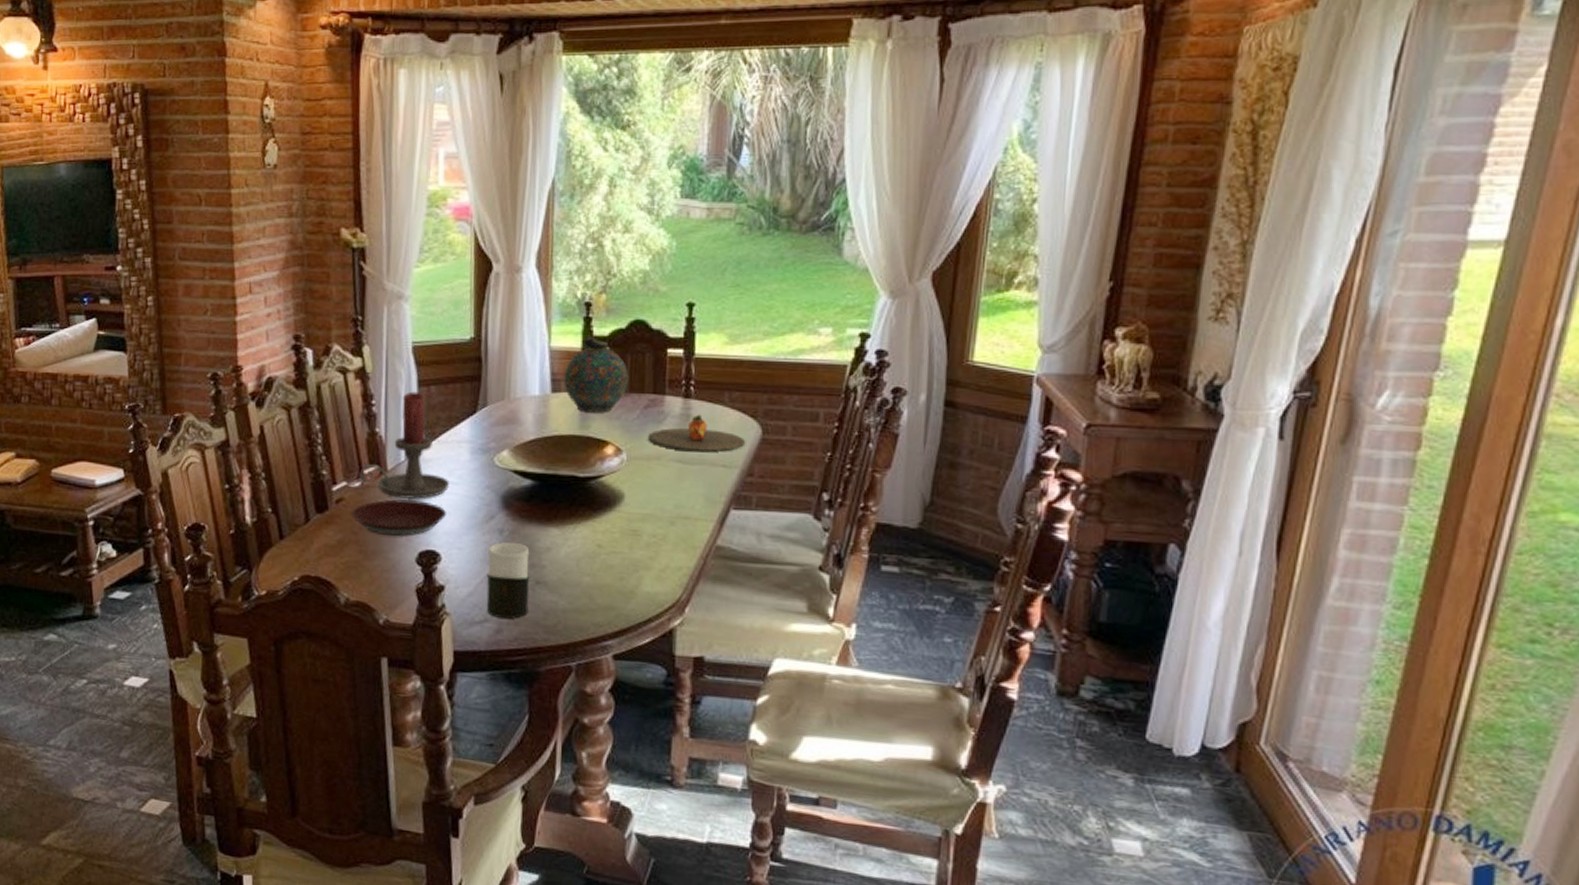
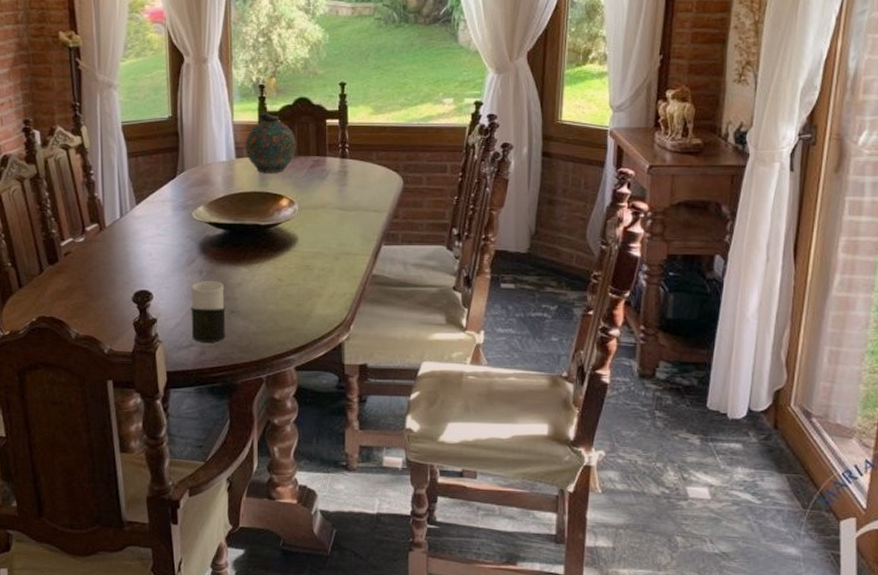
plate: present [351,499,447,536] -> none [78,250,156,280]
candle holder: present [359,391,449,499] -> none [83,162,156,249]
plate: present [647,414,746,453] -> none [314,170,391,201]

